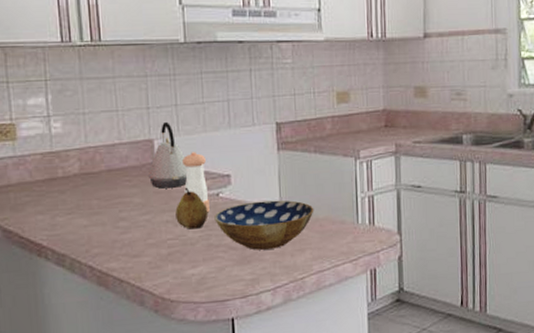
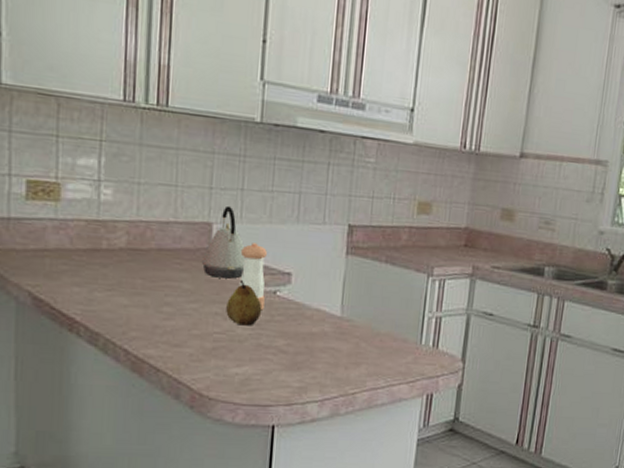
bowl: present [214,200,314,250] -> none [268,305,377,359]

